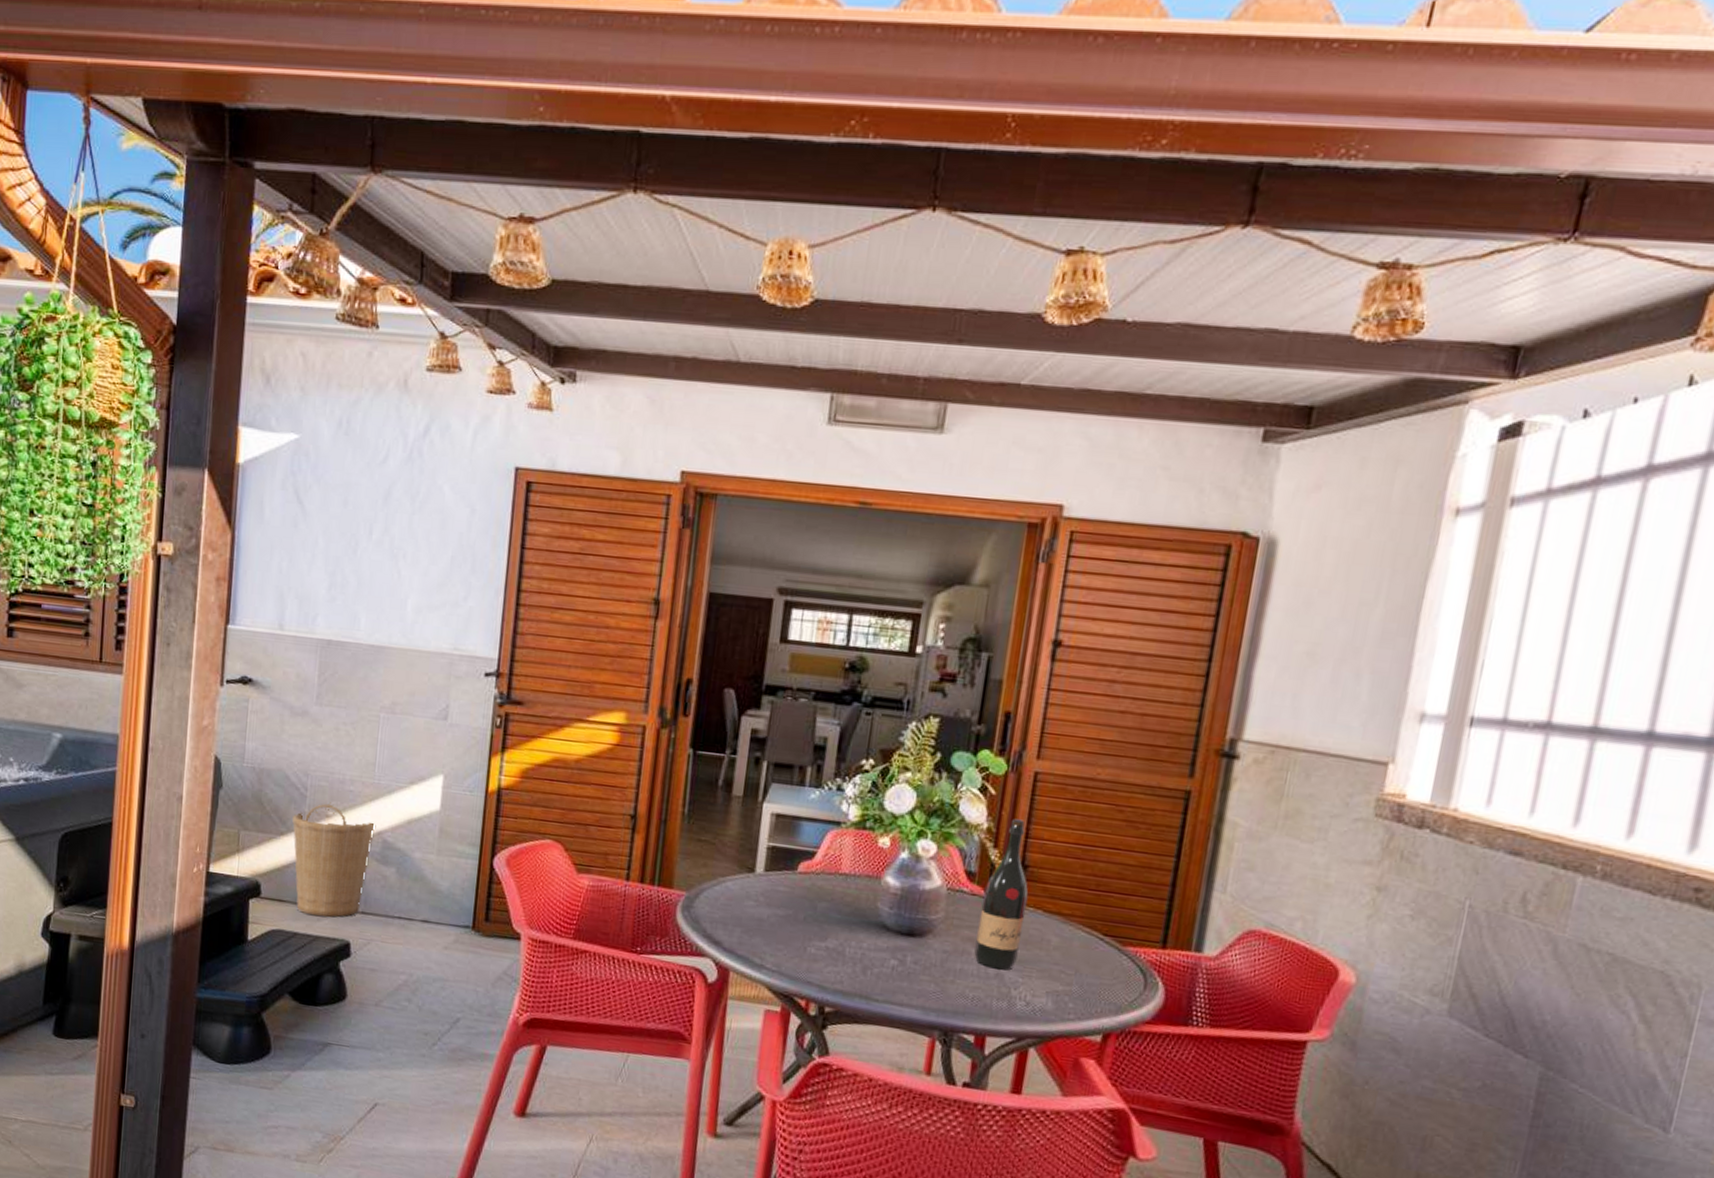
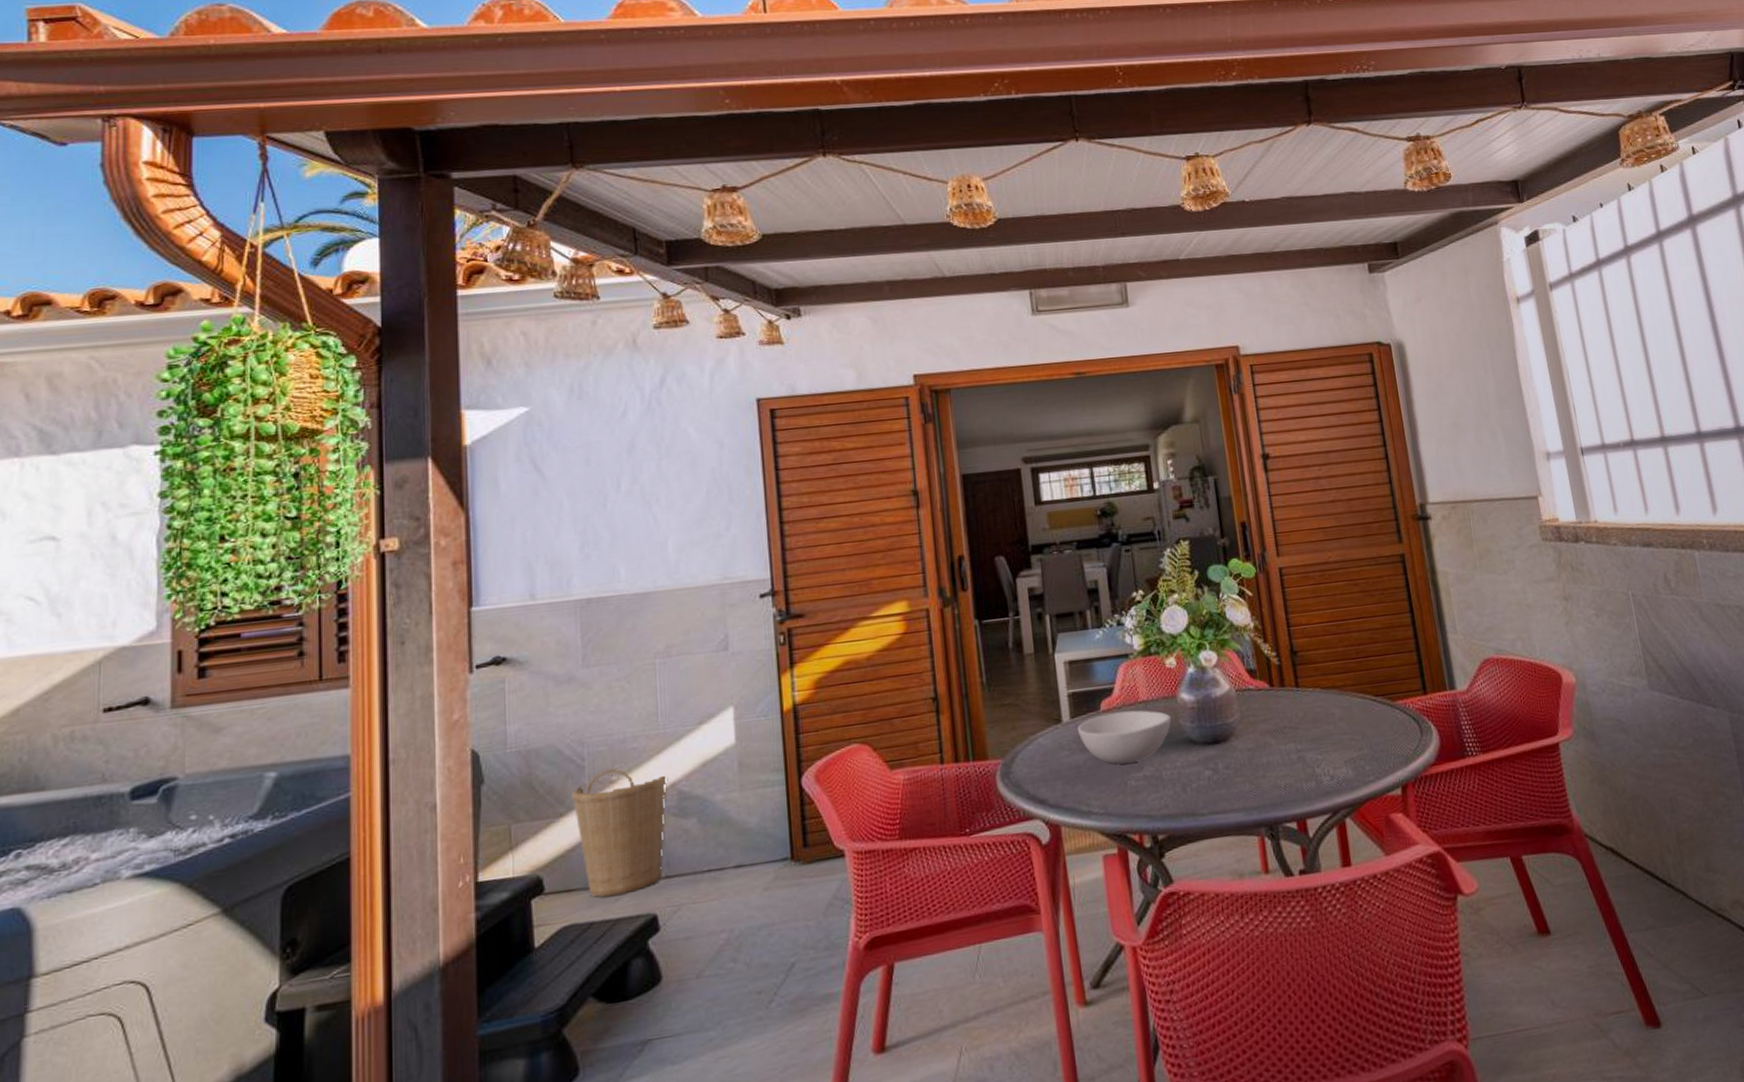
bowl: none [768,875,870,932] -> present [1077,710,1172,765]
wine bottle: present [974,818,1029,970] -> none [1267,612,1312,754]

